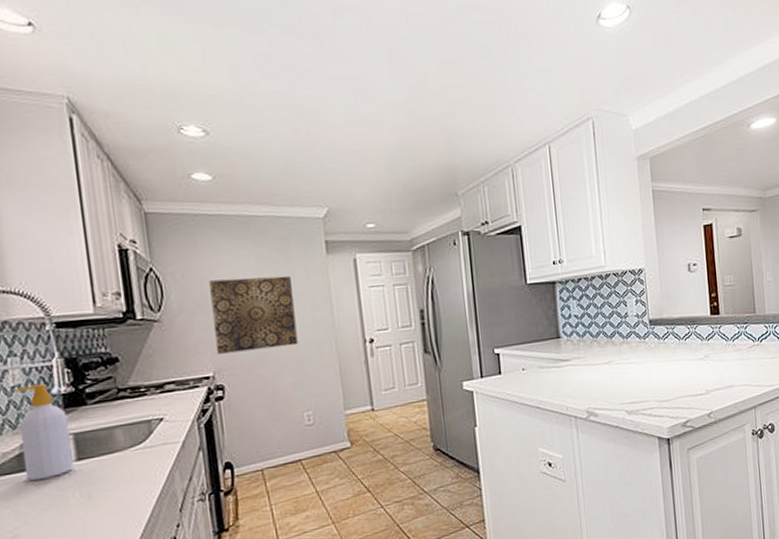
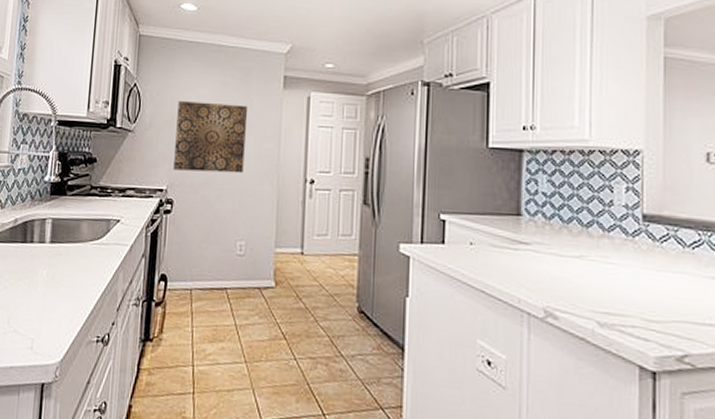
soap bottle: present [14,384,74,481] -> none [13,170,51,254]

